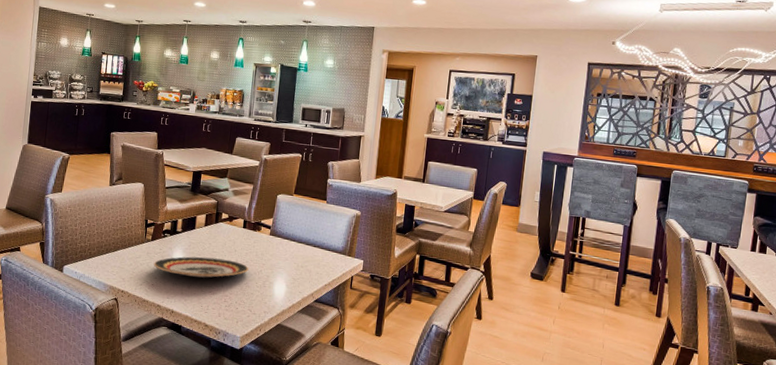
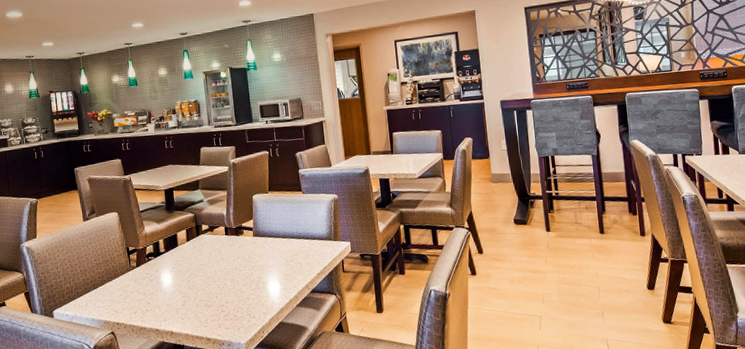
plate: present [153,256,249,278] -> none [143,269,239,295]

